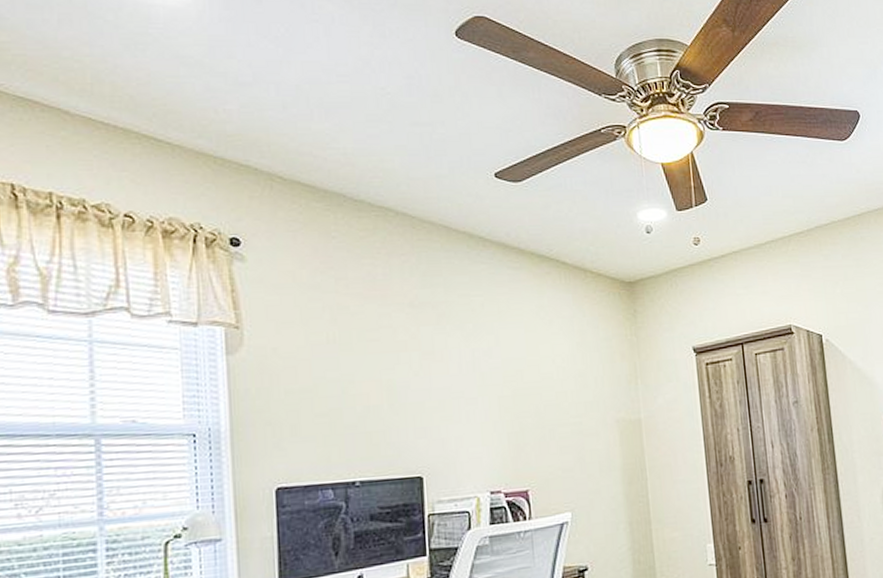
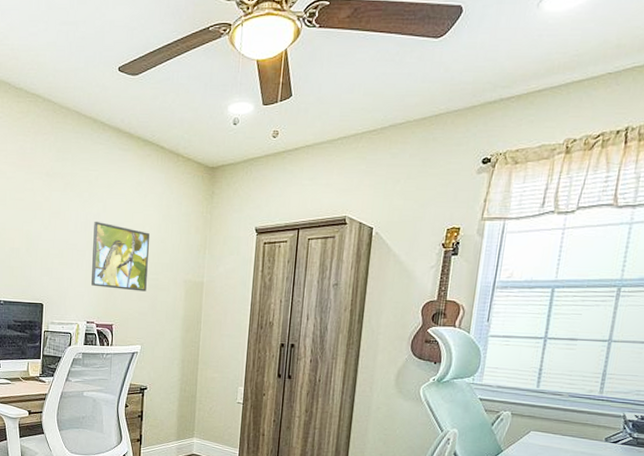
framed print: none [485,358,568,444] -> present [91,221,149,292]

